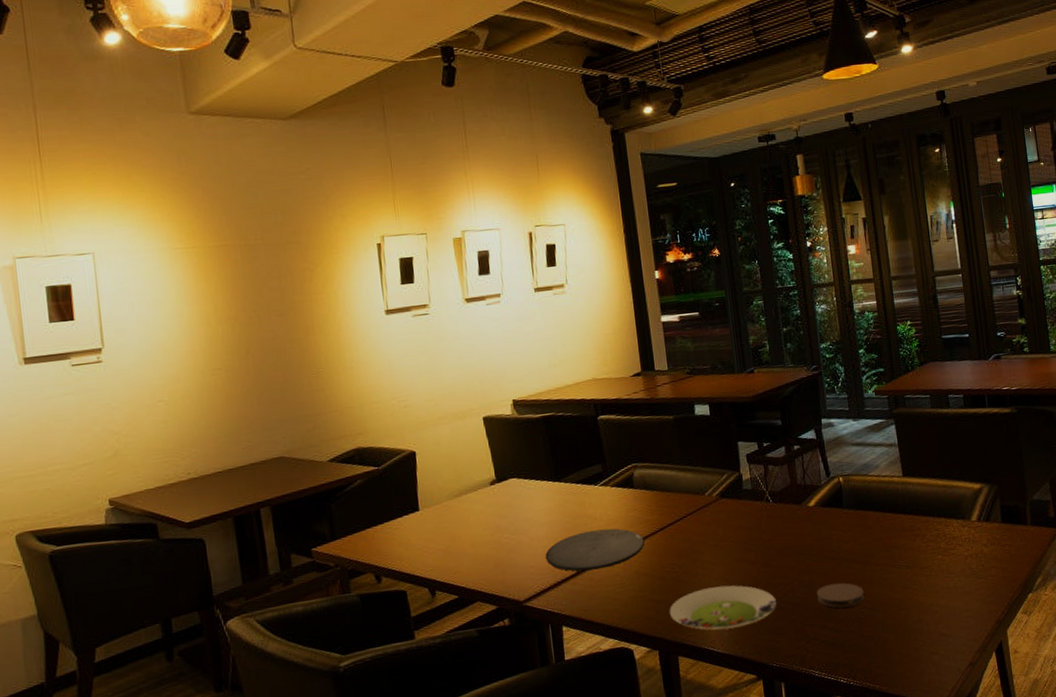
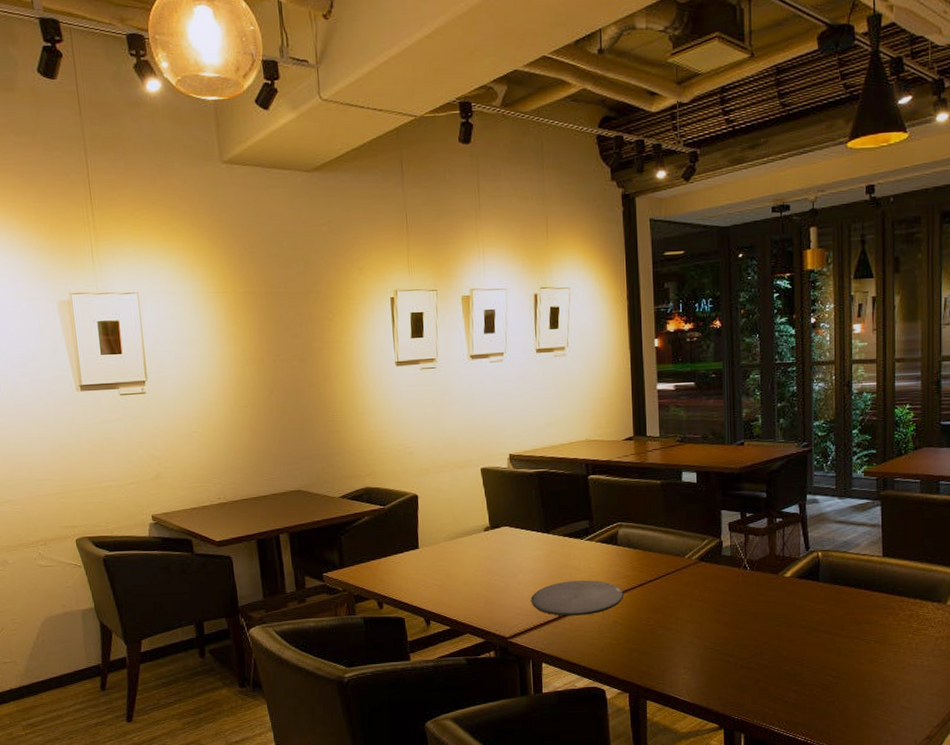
salad plate: present [669,585,777,630] -> none [641,642,745,681]
coaster: present [816,582,865,608] -> none [783,650,831,673]

